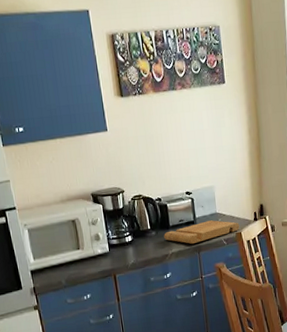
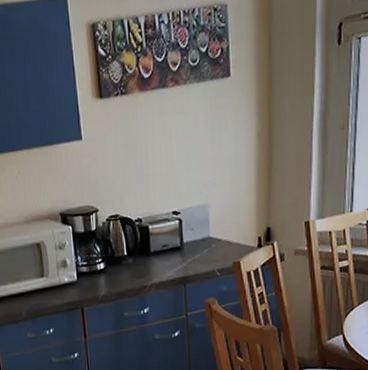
cutting board: present [164,220,240,244] -> none [143,246,238,274]

